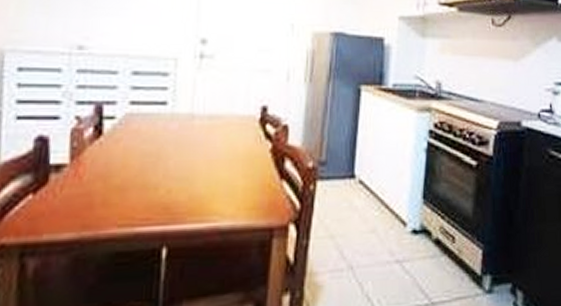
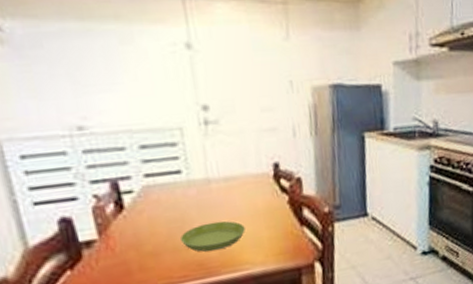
saucer: none [152,162,221,194] -> present [181,221,245,252]

